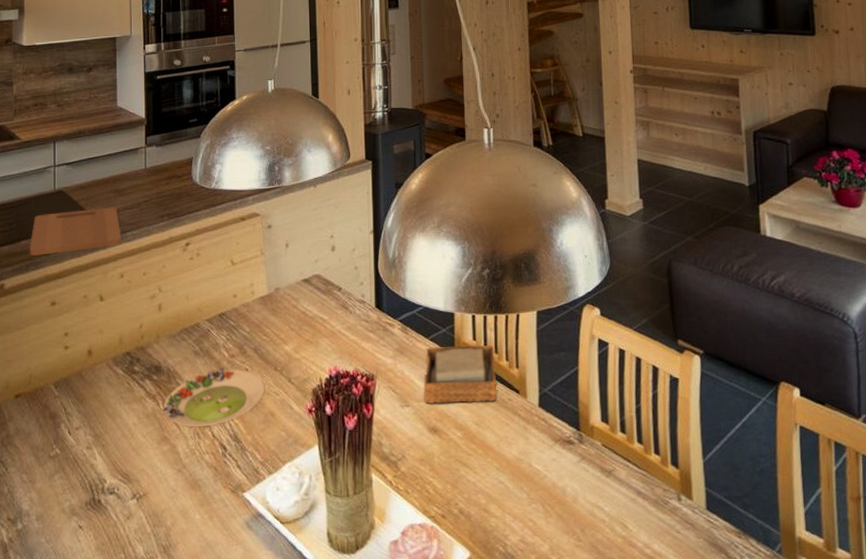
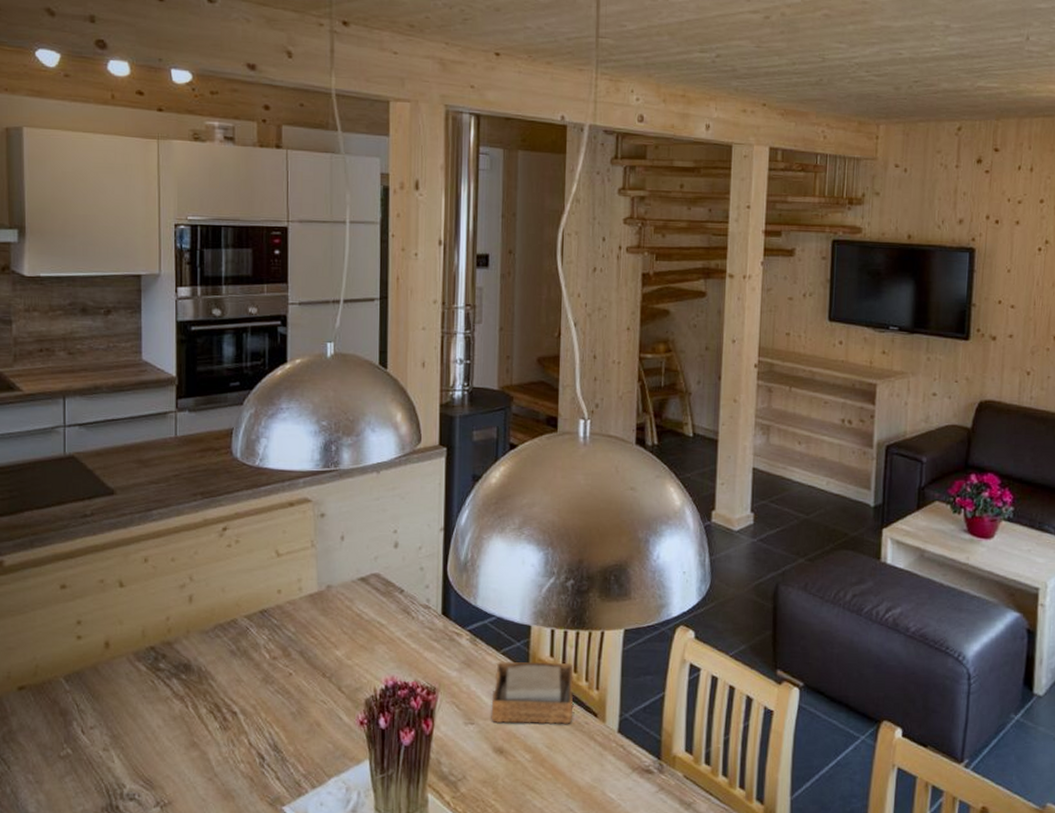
cutting board: present [29,206,122,256] -> none [33,478,146,531]
salad plate: present [163,368,265,427] -> none [192,670,311,734]

